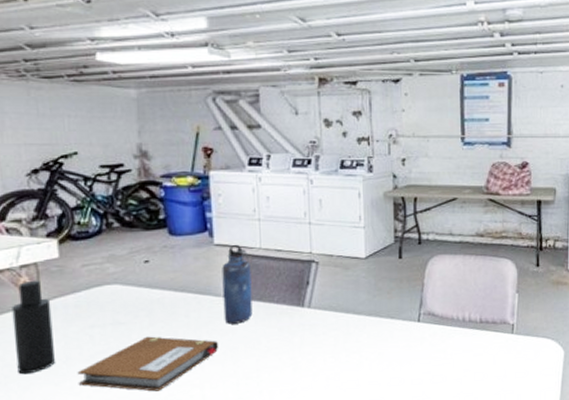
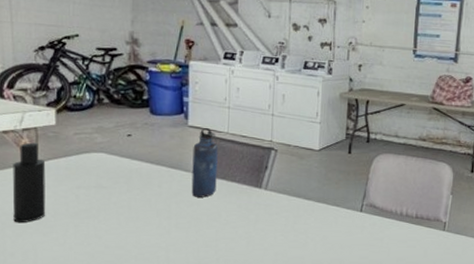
notebook: present [77,336,219,392] -> none [63,201,185,250]

